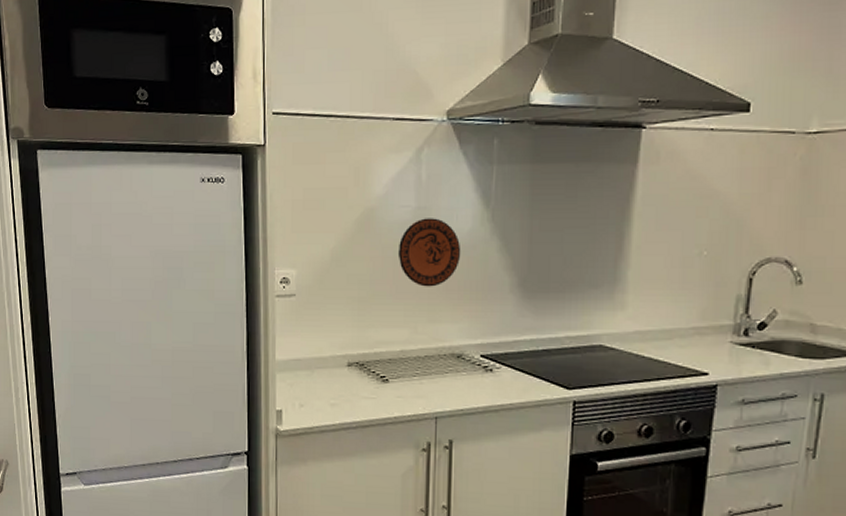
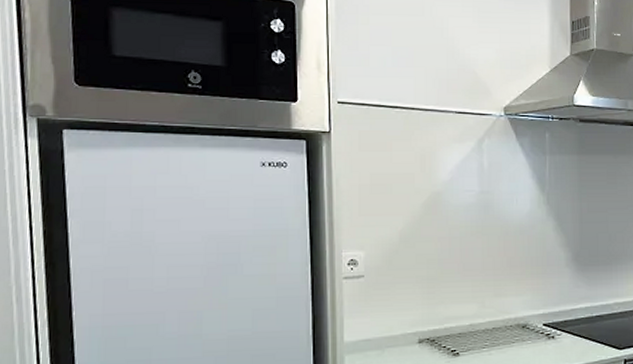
decorative plate: present [397,218,461,287] -> none [464,201,522,264]

